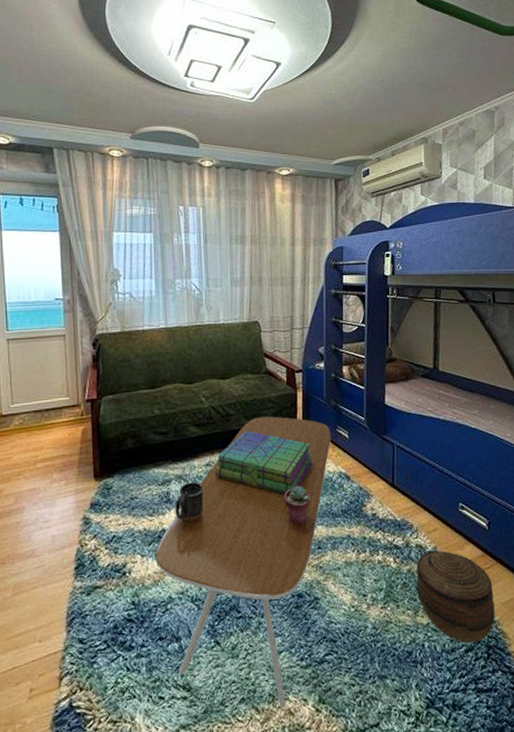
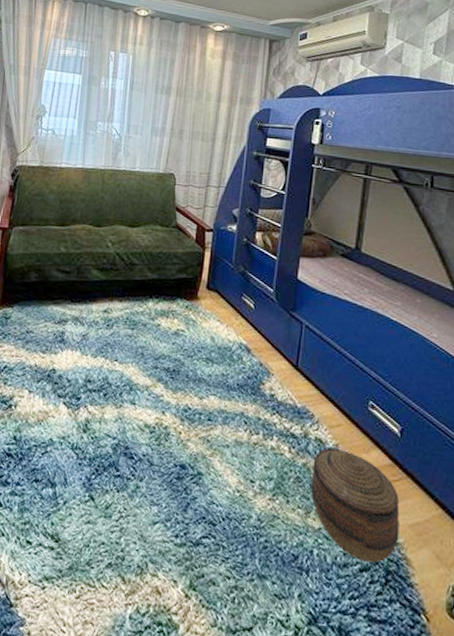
coffee table: present [156,416,332,709] -> none [42,271,236,585]
mug: present [175,481,204,524] -> none [67,325,98,368]
stack of books: present [214,430,313,494] -> none [111,282,214,356]
potted succulent: present [284,486,310,525] -> none [178,349,206,391]

